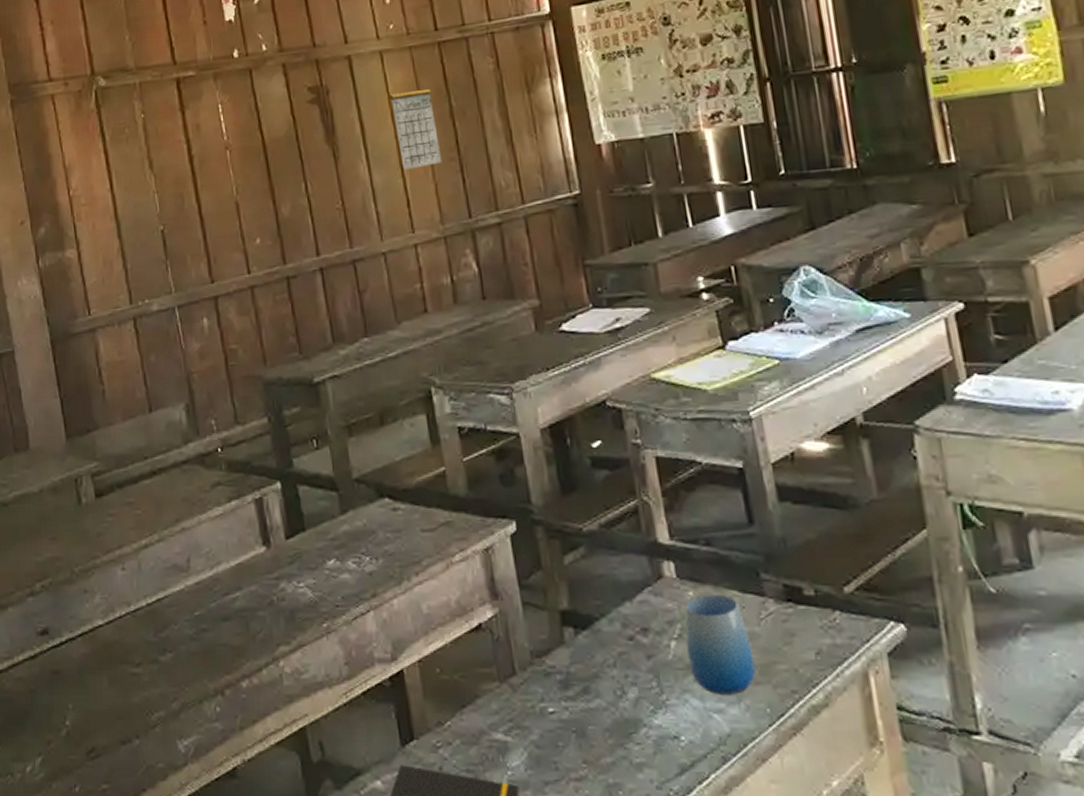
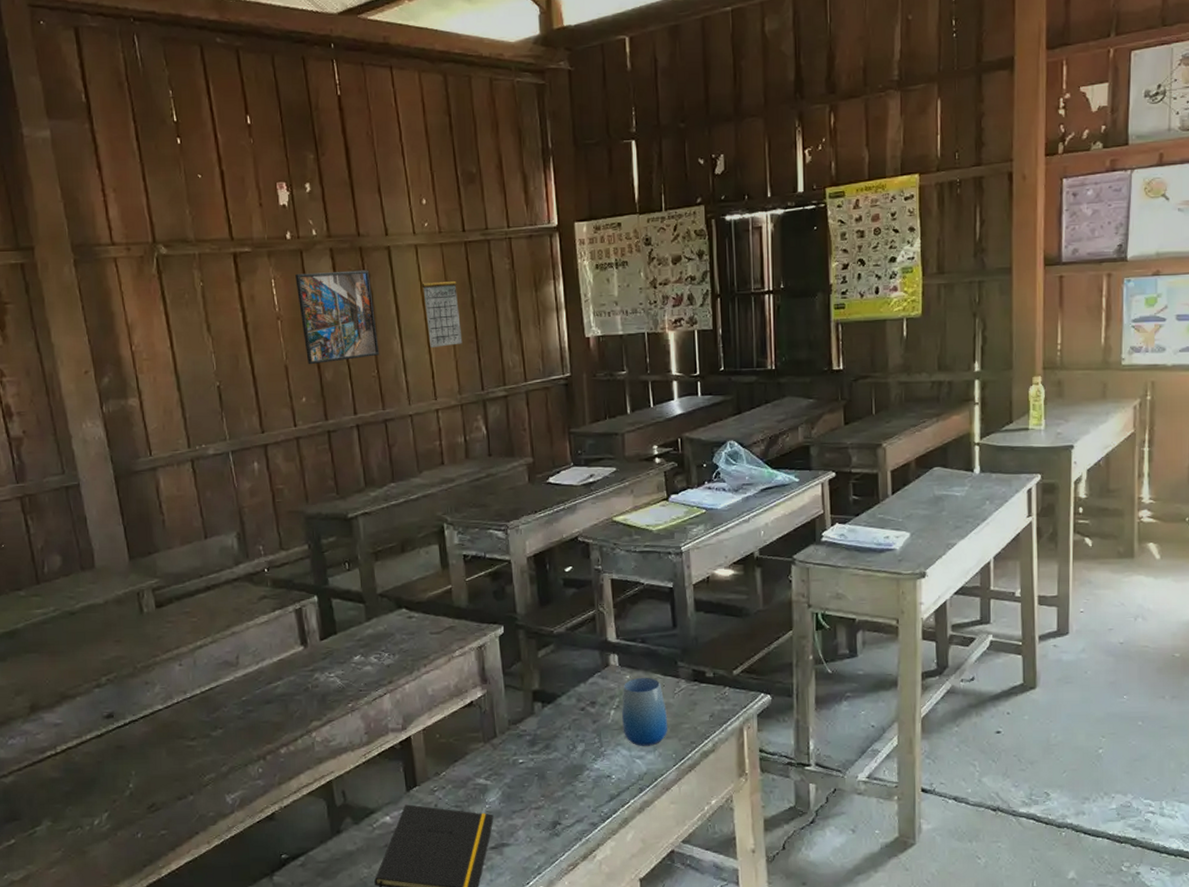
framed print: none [244,84,343,200] -> present [295,270,379,365]

